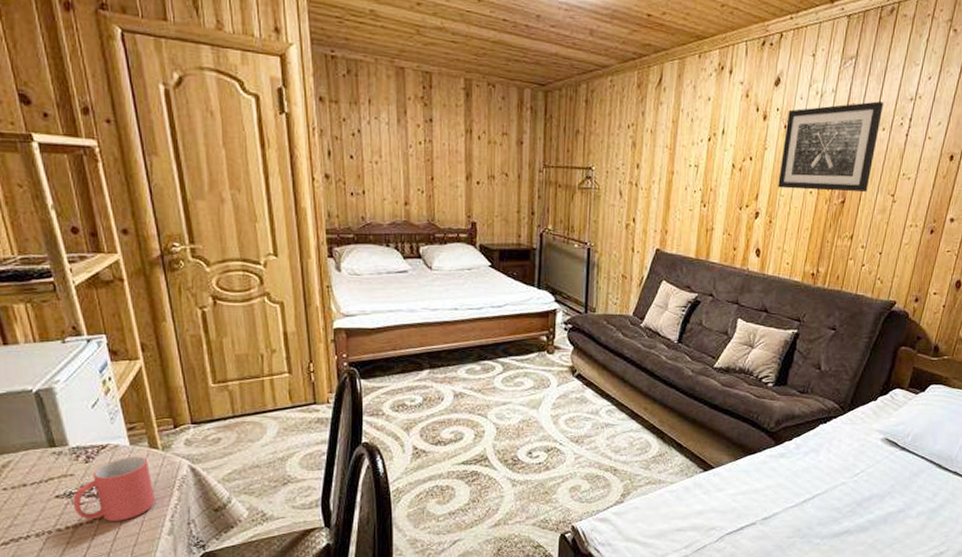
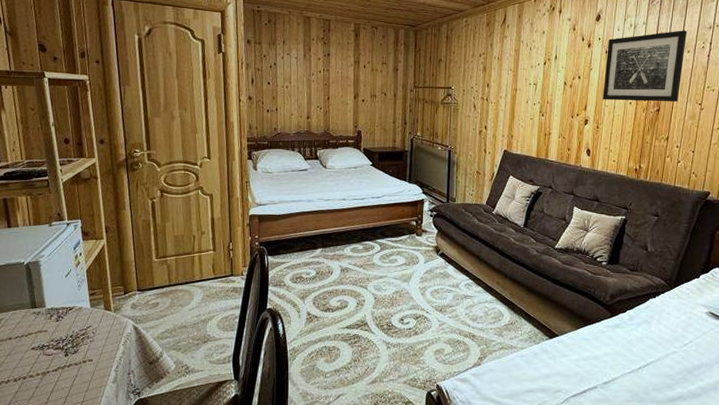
mug: present [73,456,156,521] -> none [44,316,106,370]

